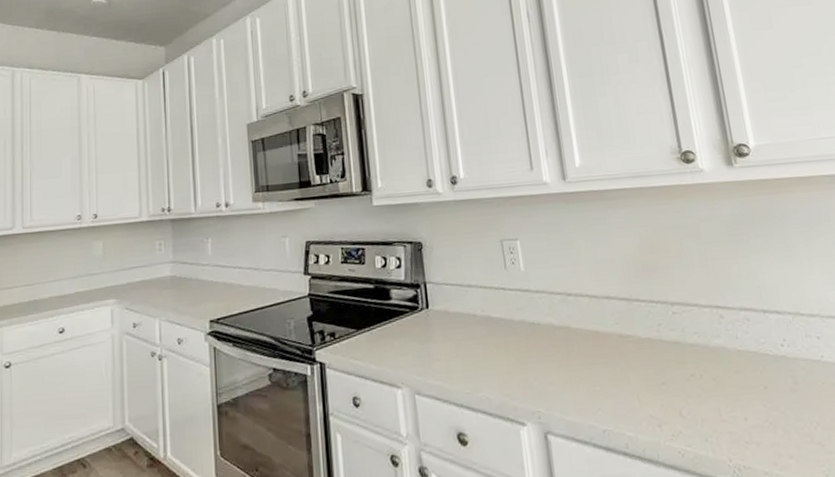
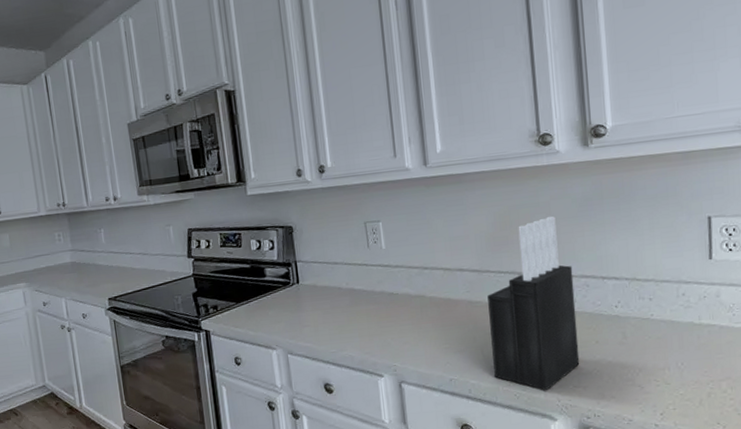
knife block: none [639,240,749,448] -> present [487,216,580,391]

